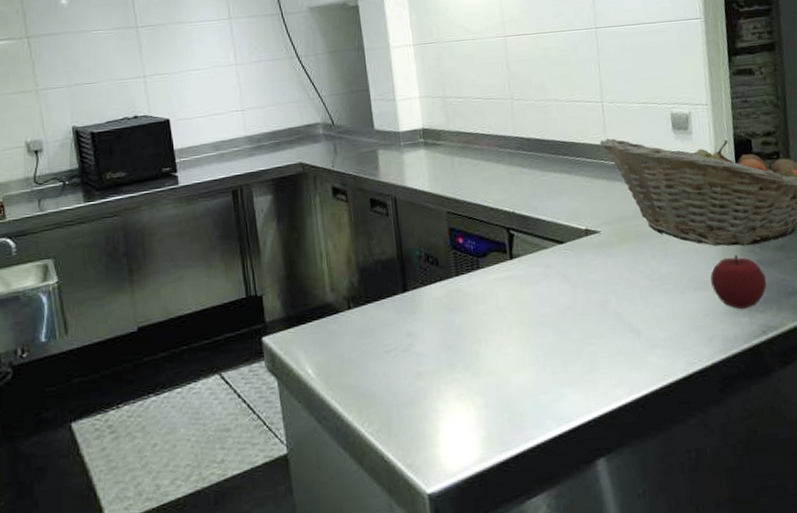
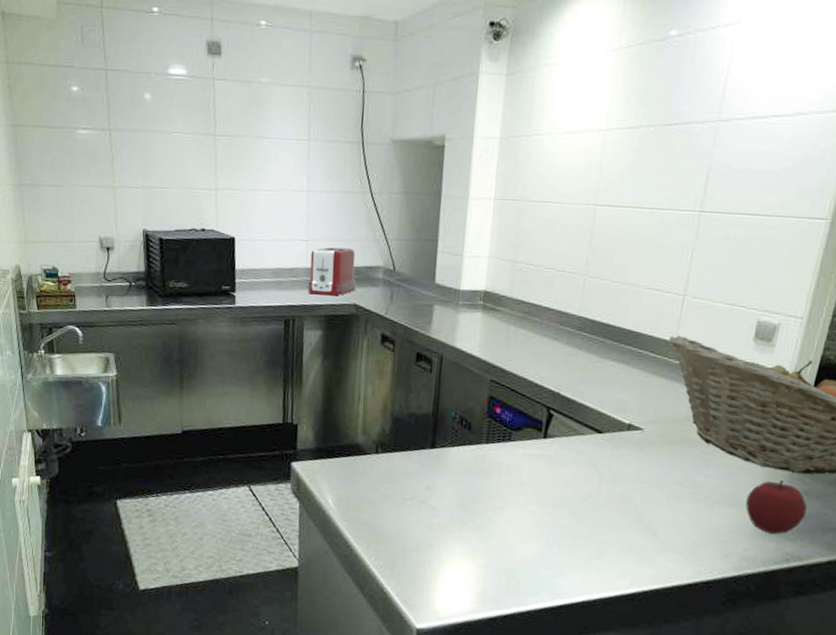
toaster: none [248,111,299,161] -> present [307,247,357,296]

